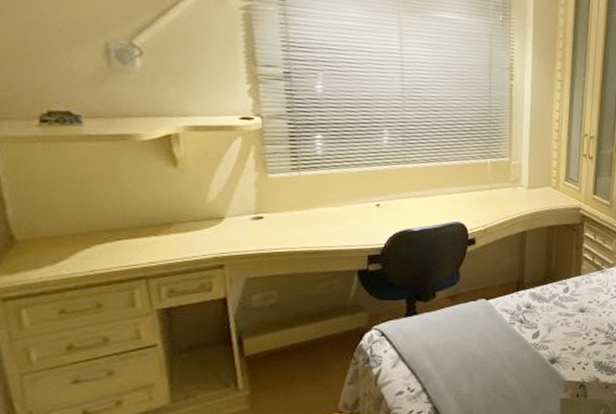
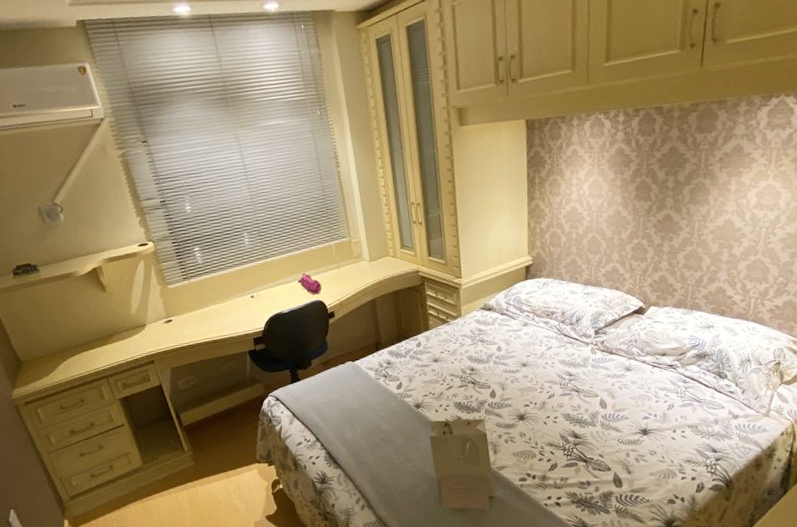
pencil case: none [438,188,467,216] -> present [297,273,322,295]

